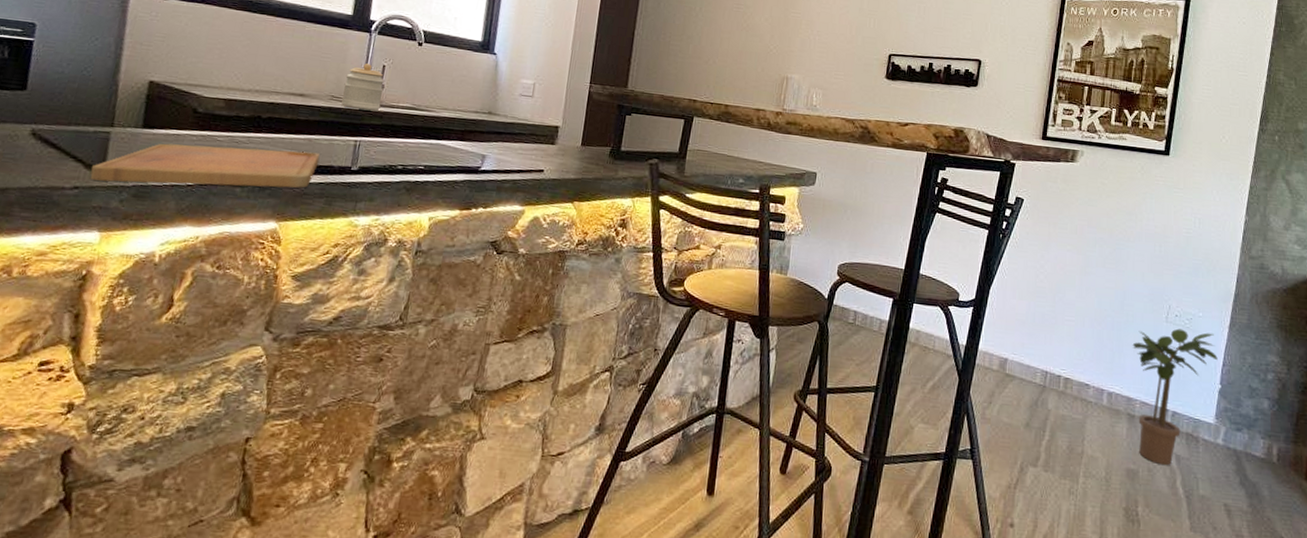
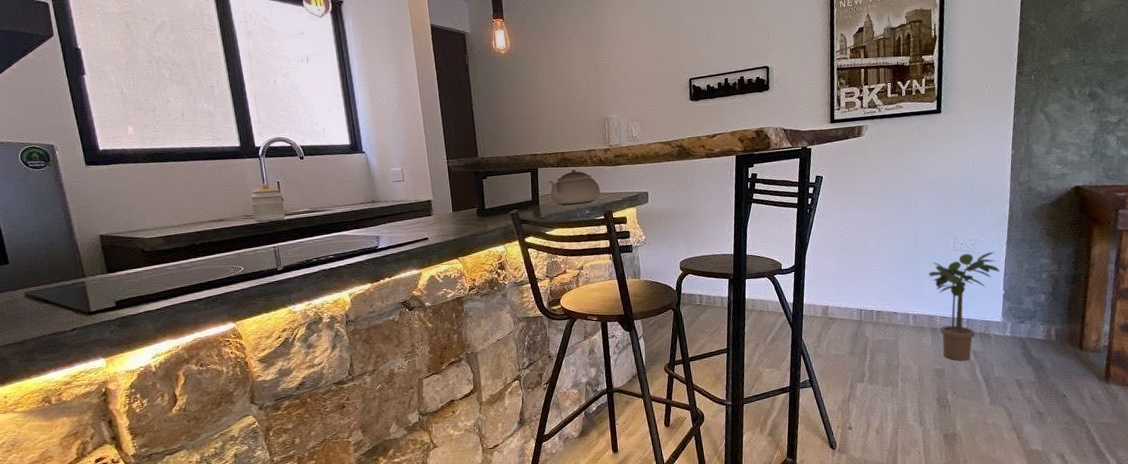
cutting board: present [90,143,321,188] -> none [81,263,251,321]
teapot: none [701,127,762,171] -> present [549,169,601,206]

